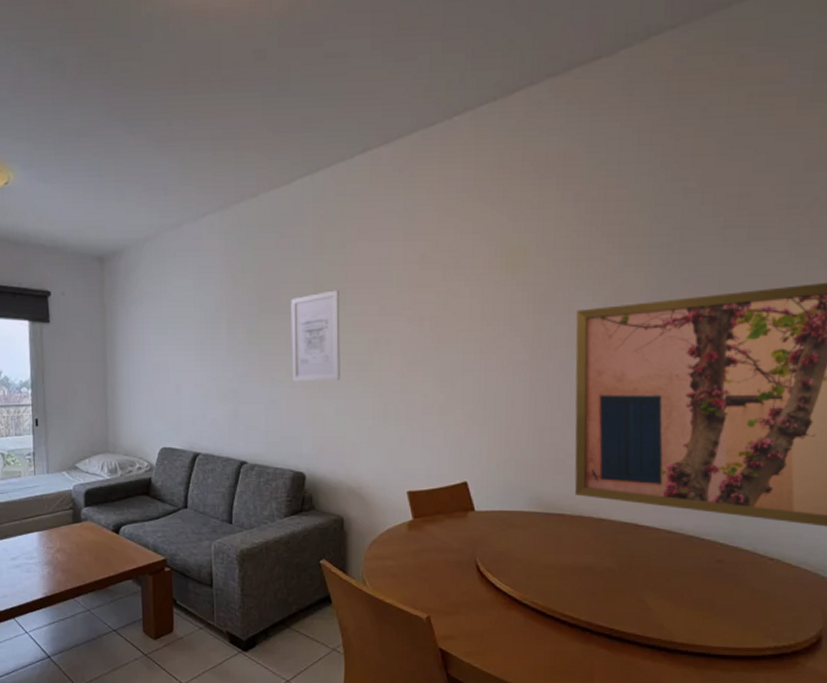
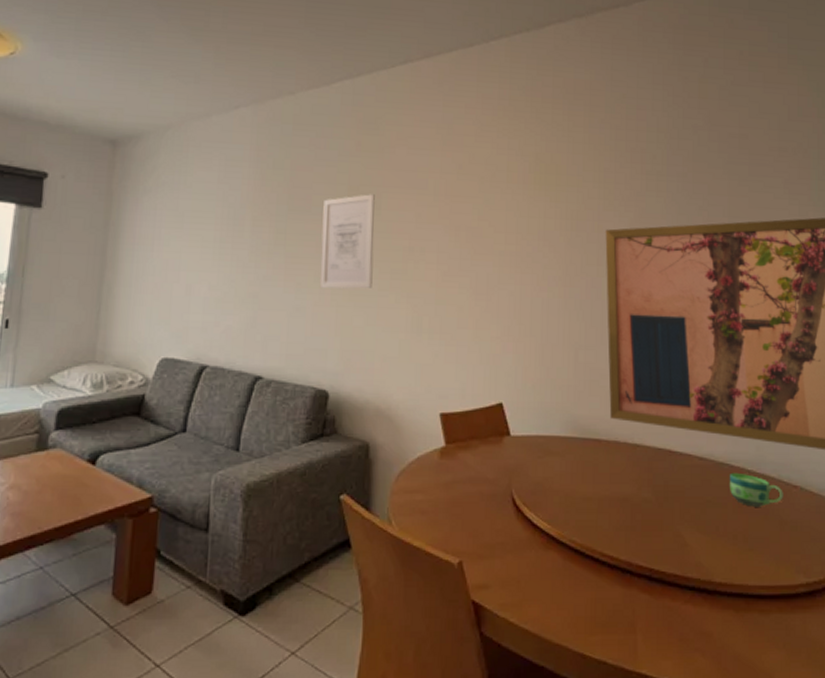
cup: none [698,545,758,577] -> present [729,472,783,507]

